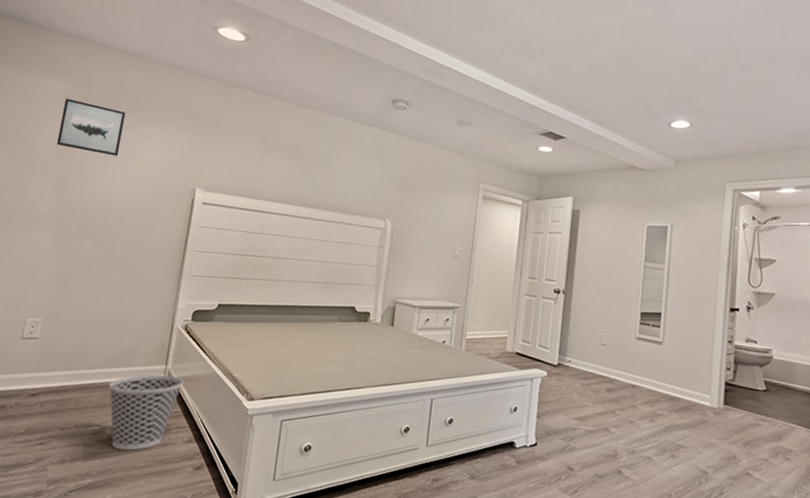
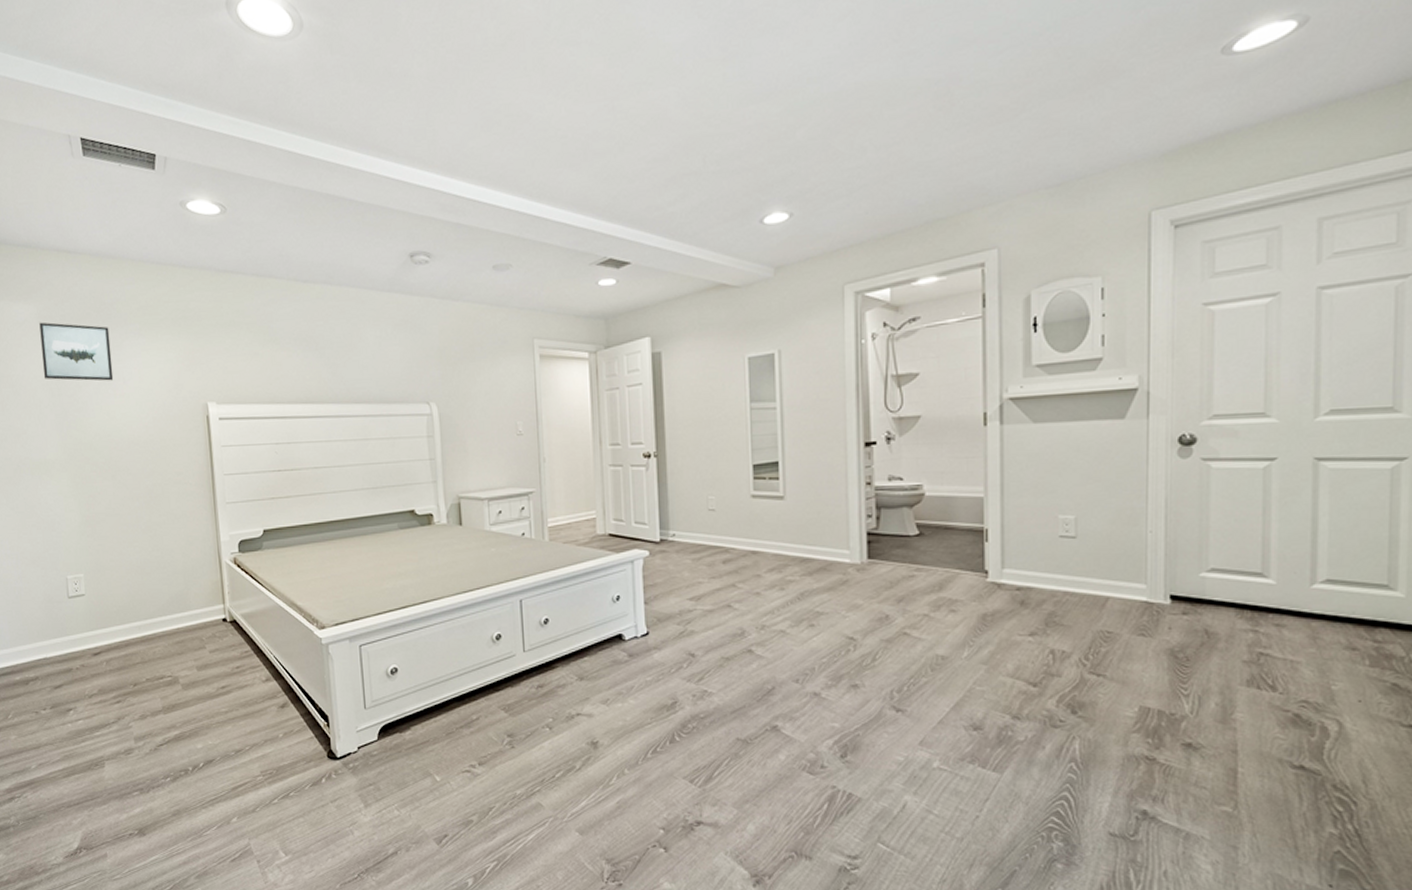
wastebasket: present [109,374,184,451] -> none [170,614,247,698]

